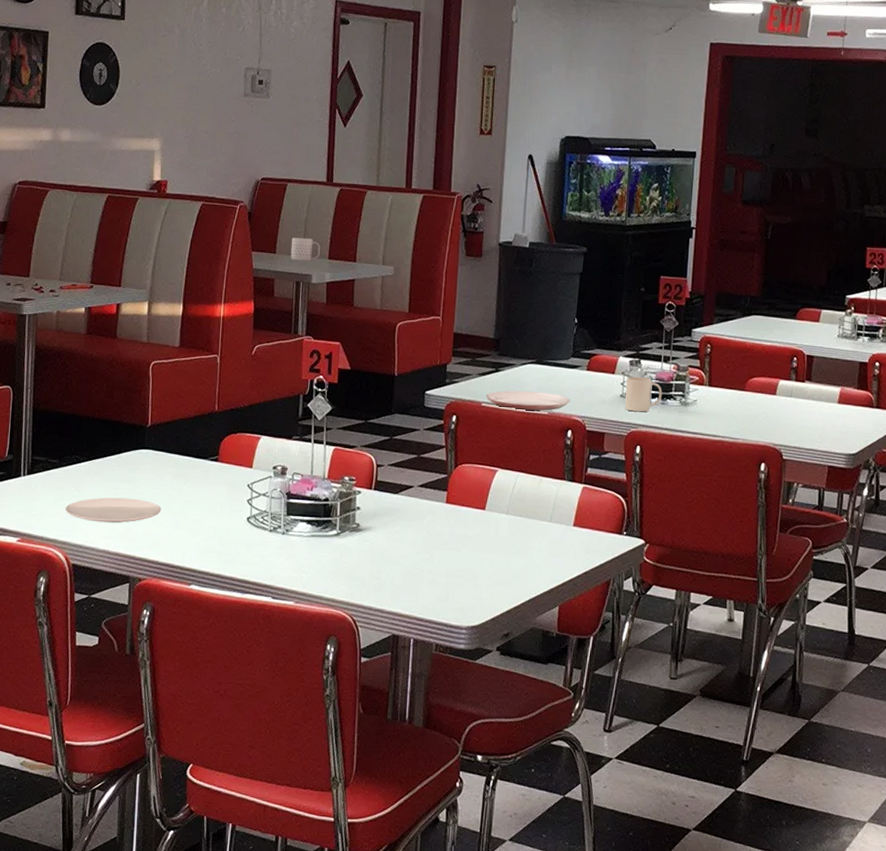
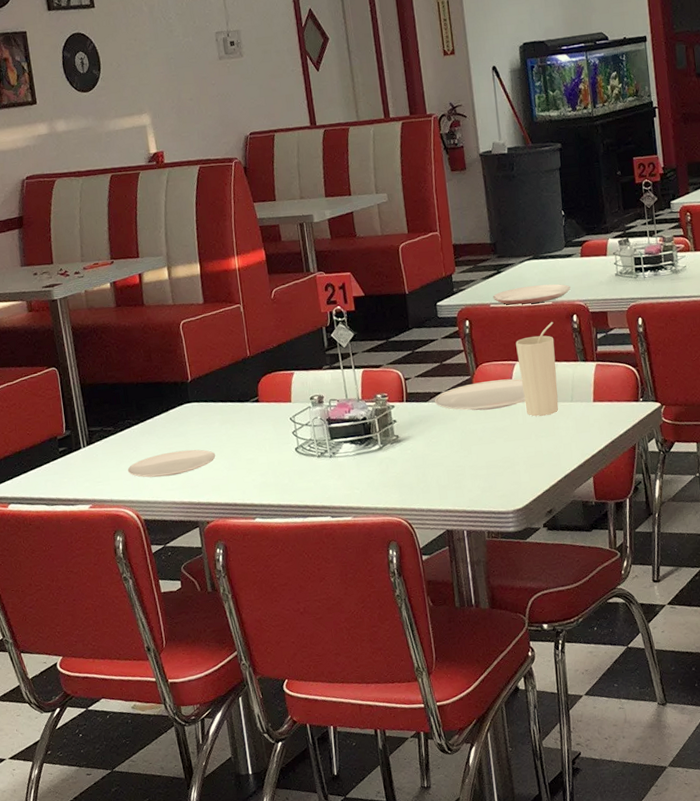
mug: present [290,238,320,262] -> none [288,181,317,204]
plate: none [404,483,502,515] -> present [434,378,526,411]
cup: none [500,433,546,532] -> present [516,322,559,417]
mug: present [624,376,662,412] -> none [619,253,654,288]

